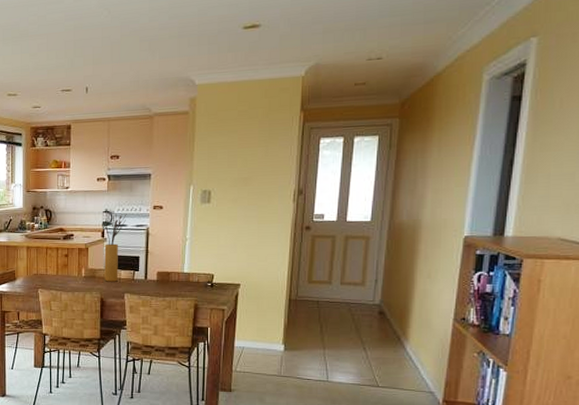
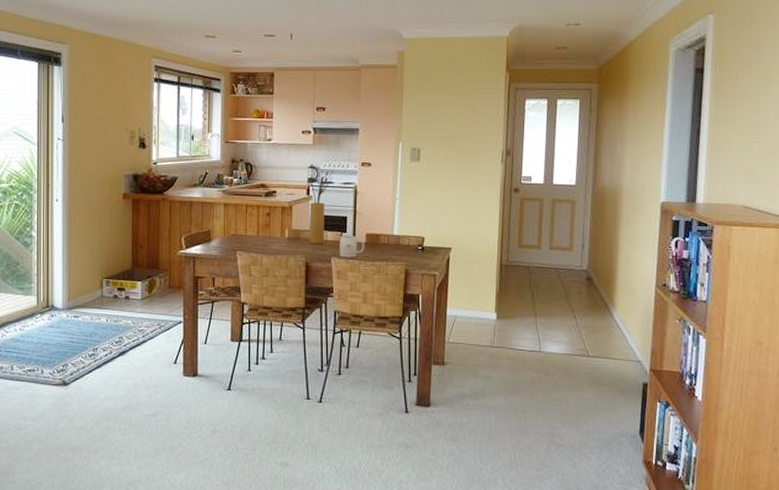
mug: none [132,273,155,294] -> present [339,235,364,258]

